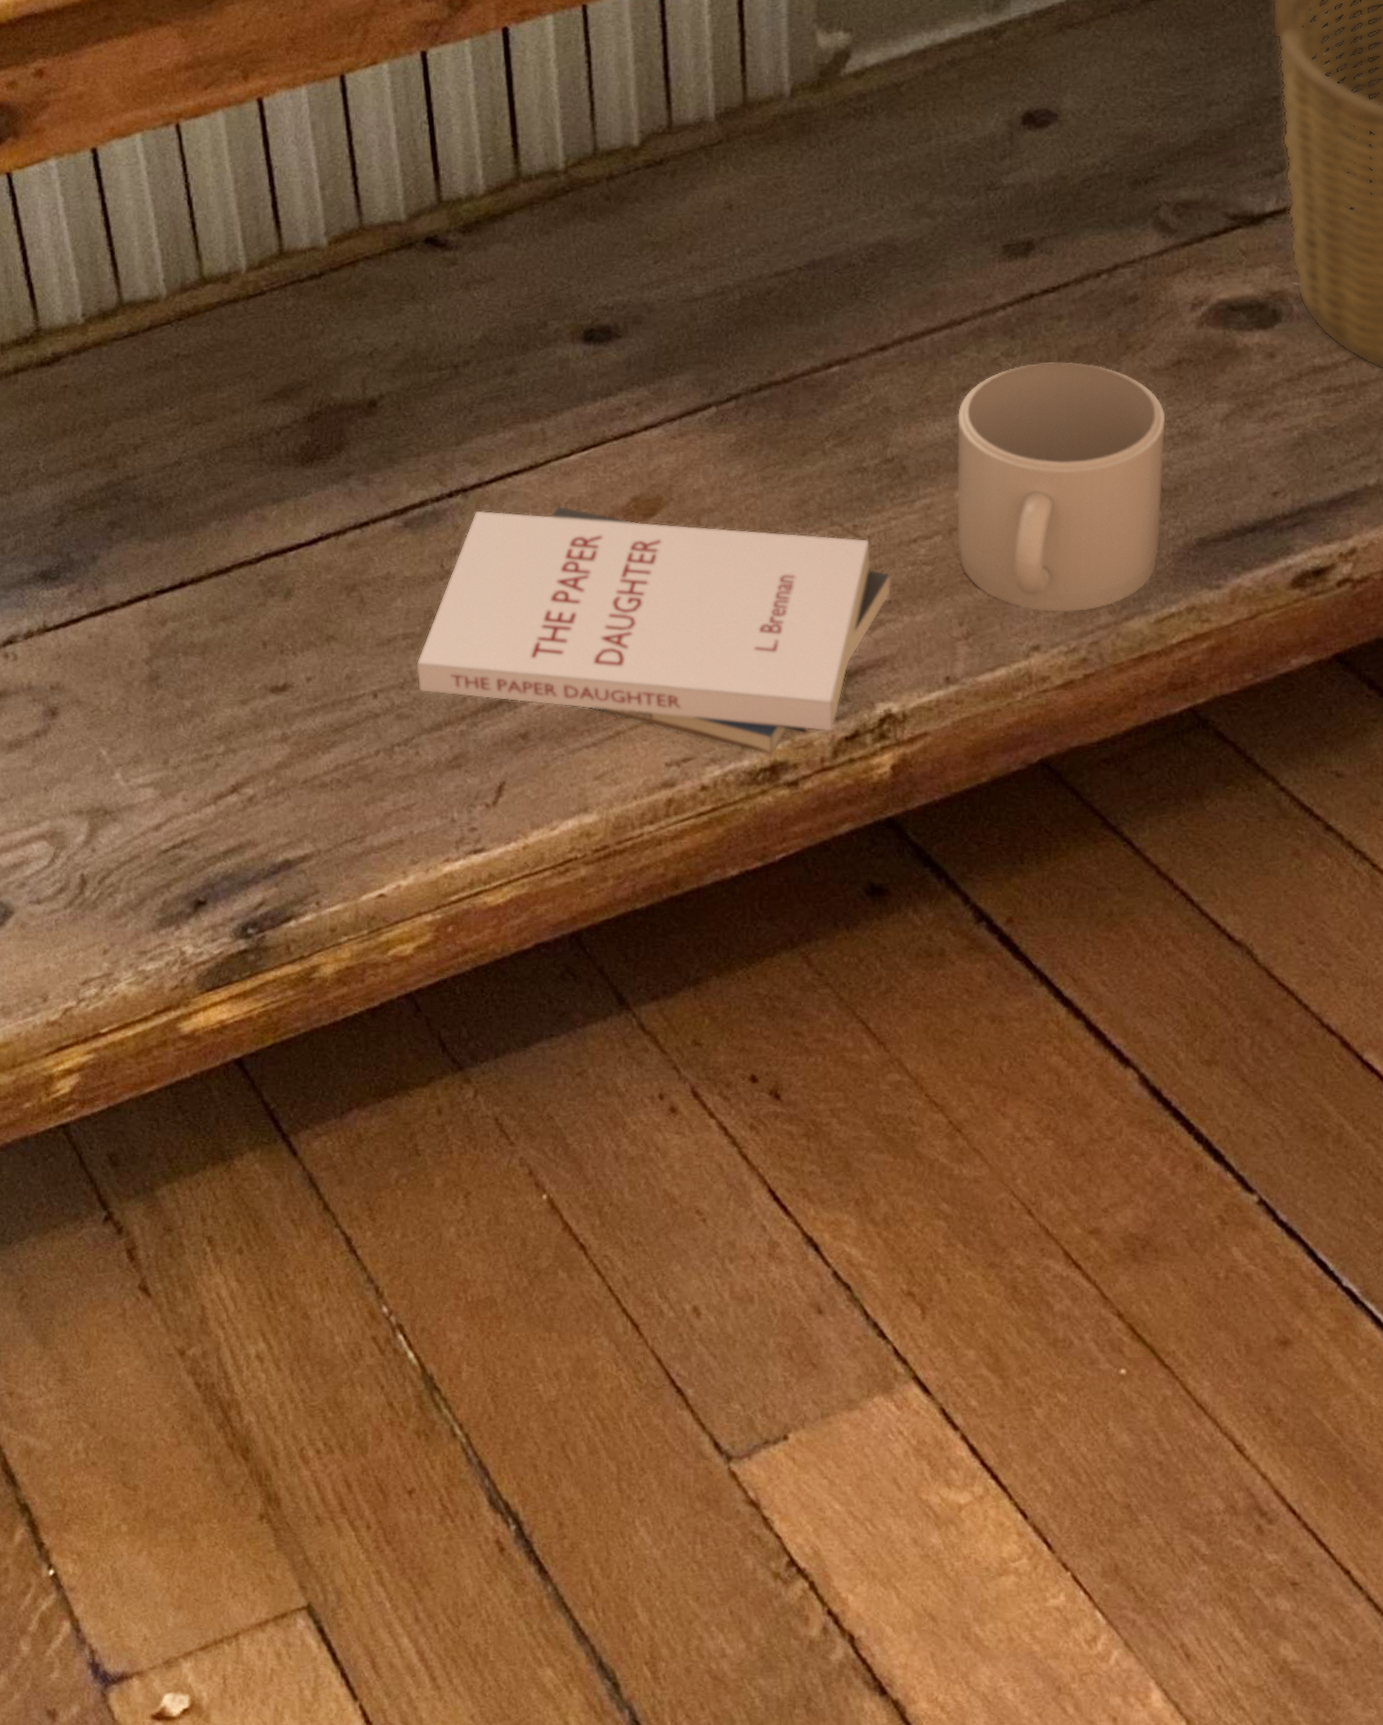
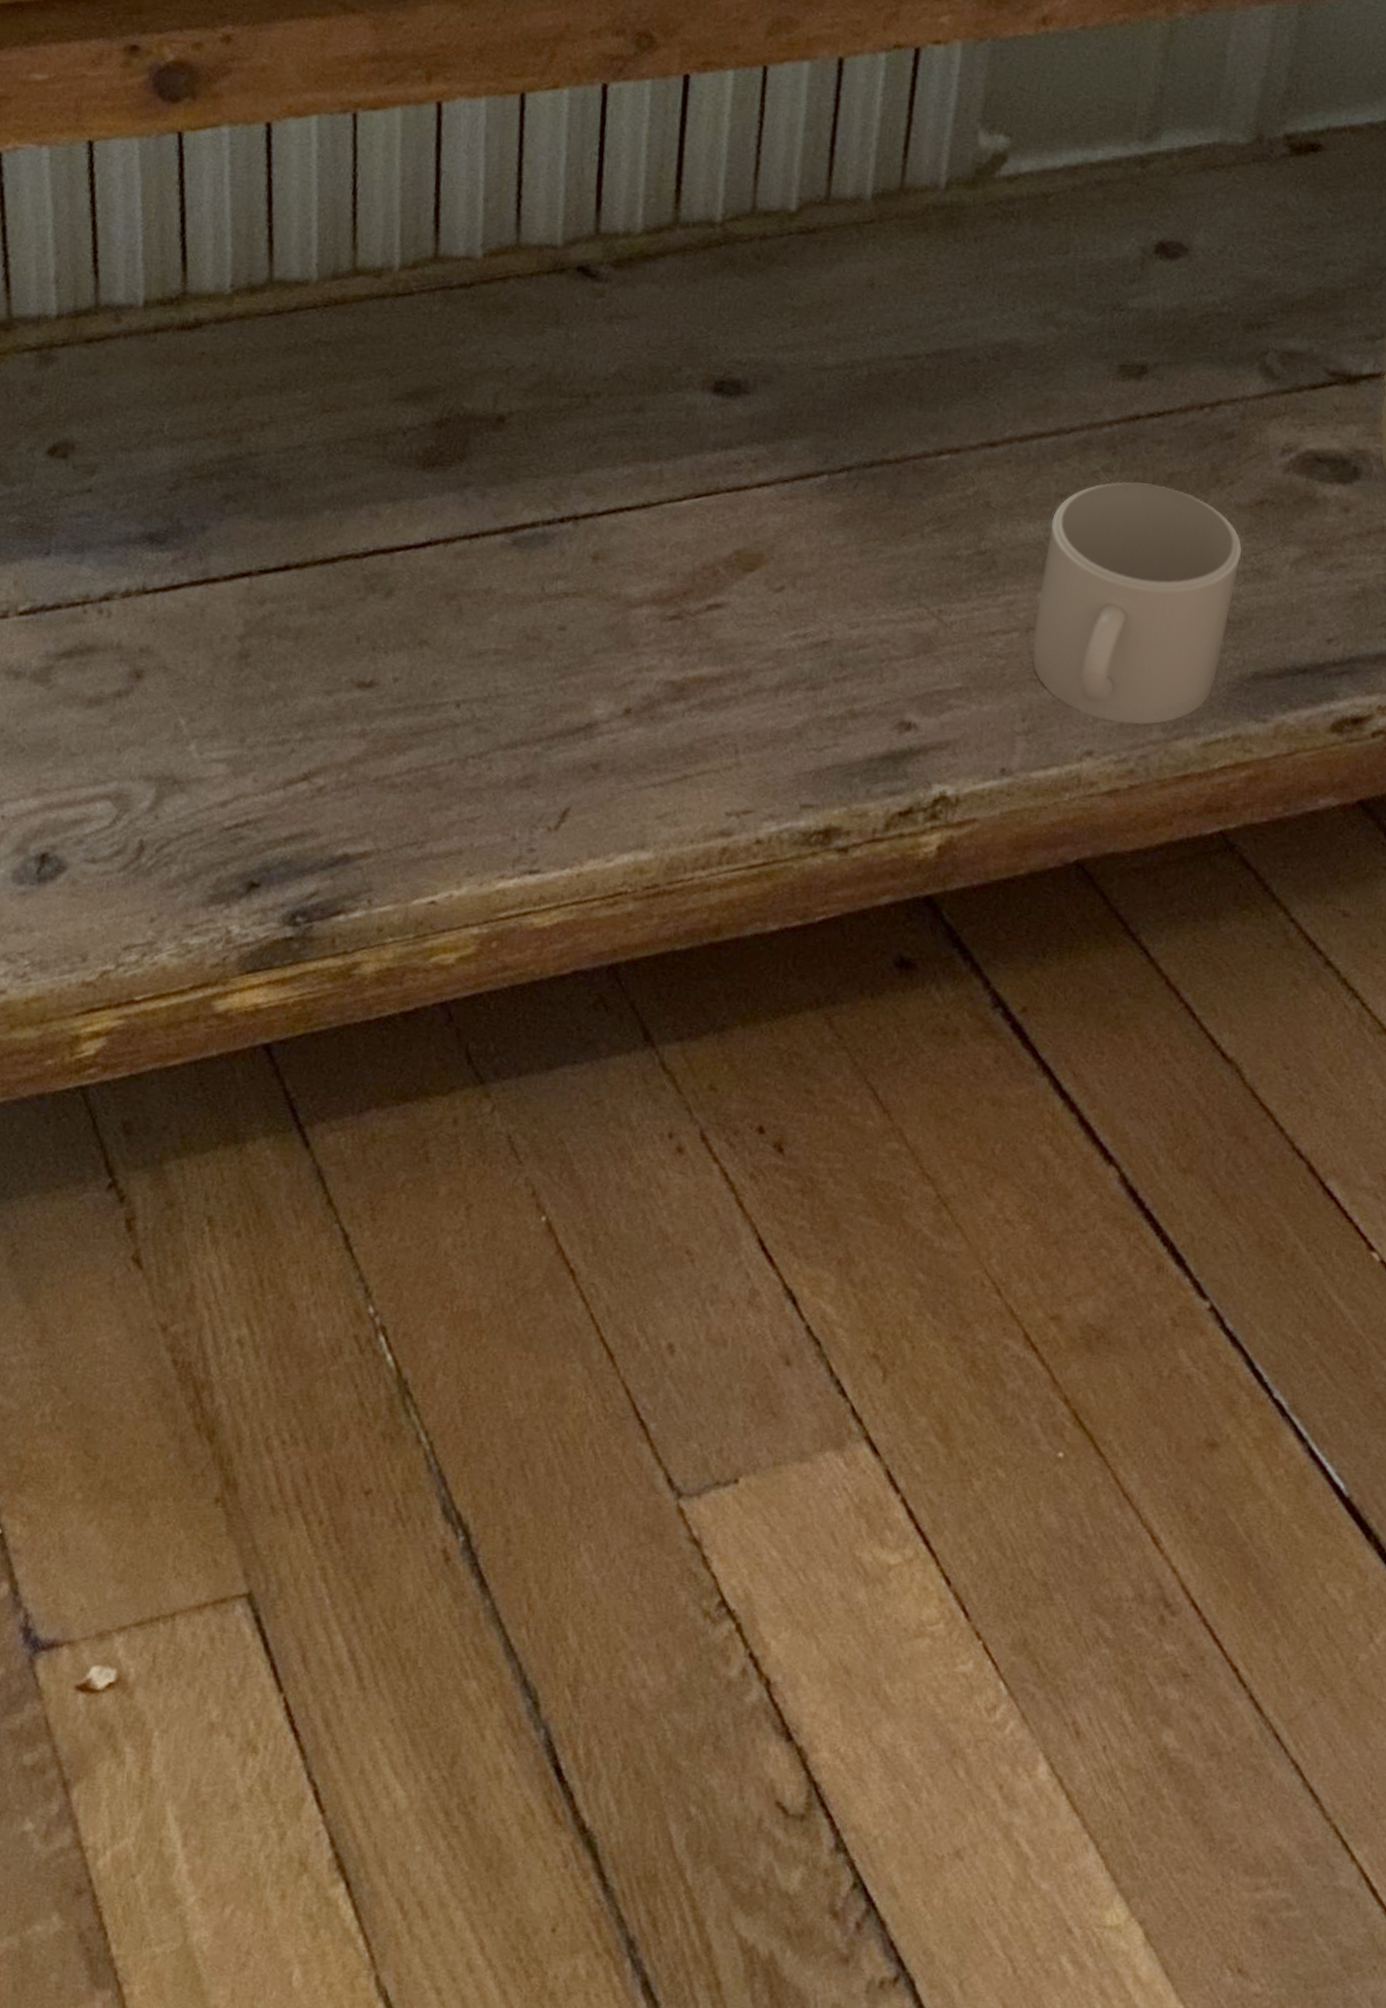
books: present [416,506,891,755] -> none [501,540,966,819]

